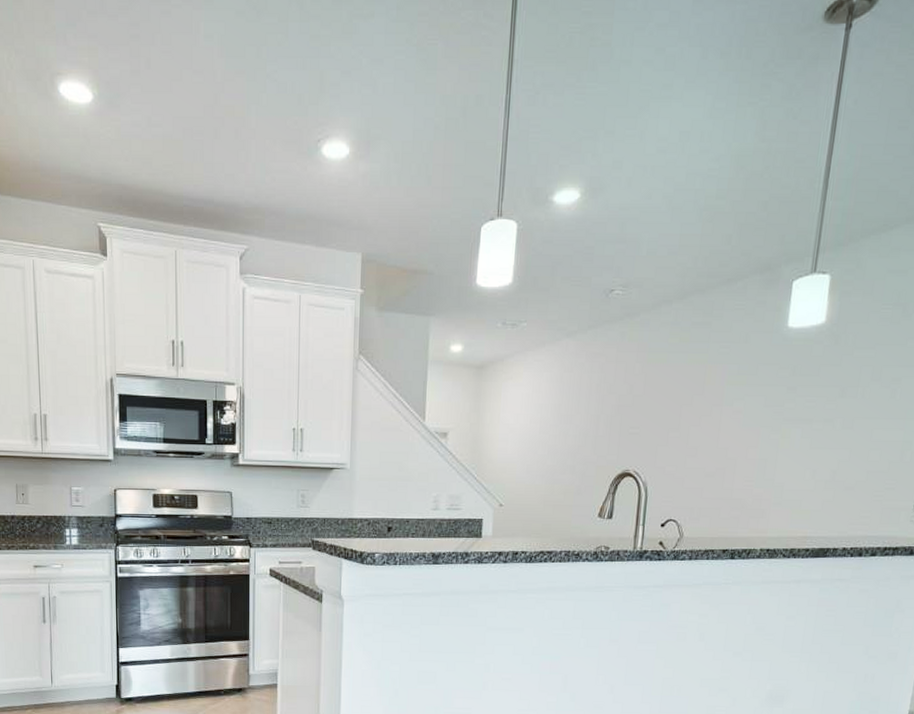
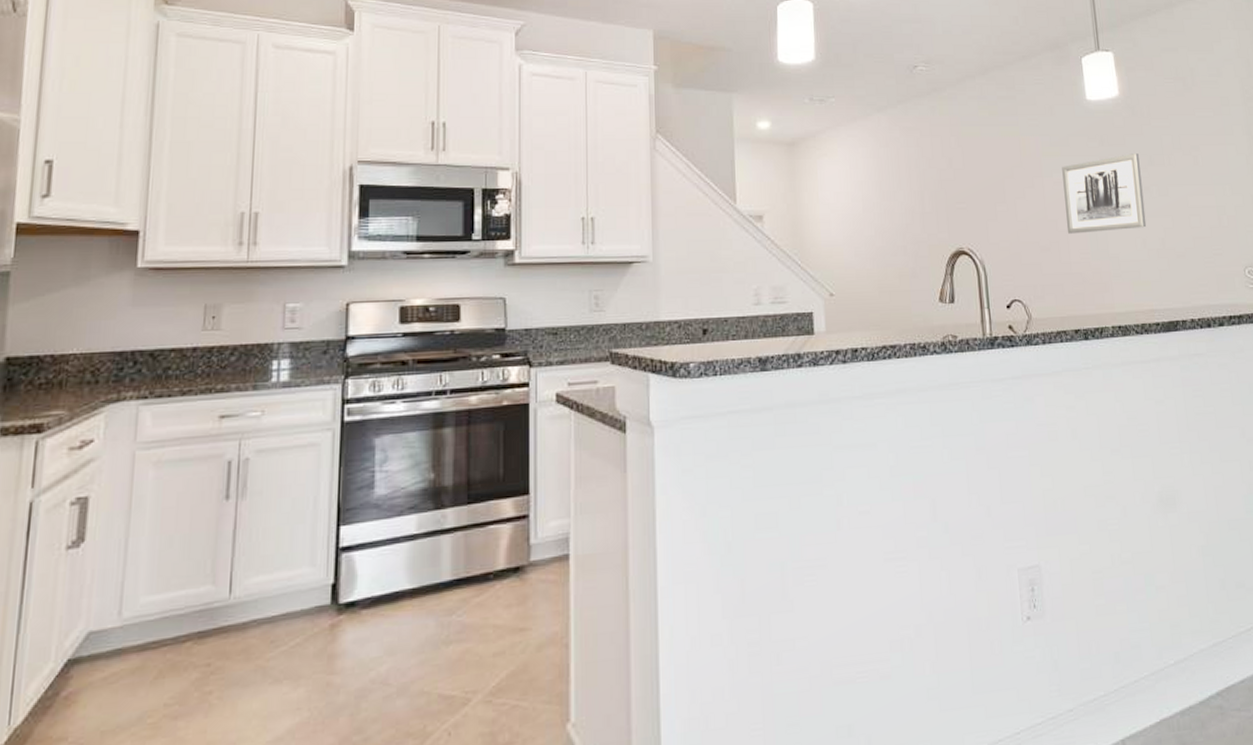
wall art: none [736,385,831,462] -> present [1062,154,1147,234]

